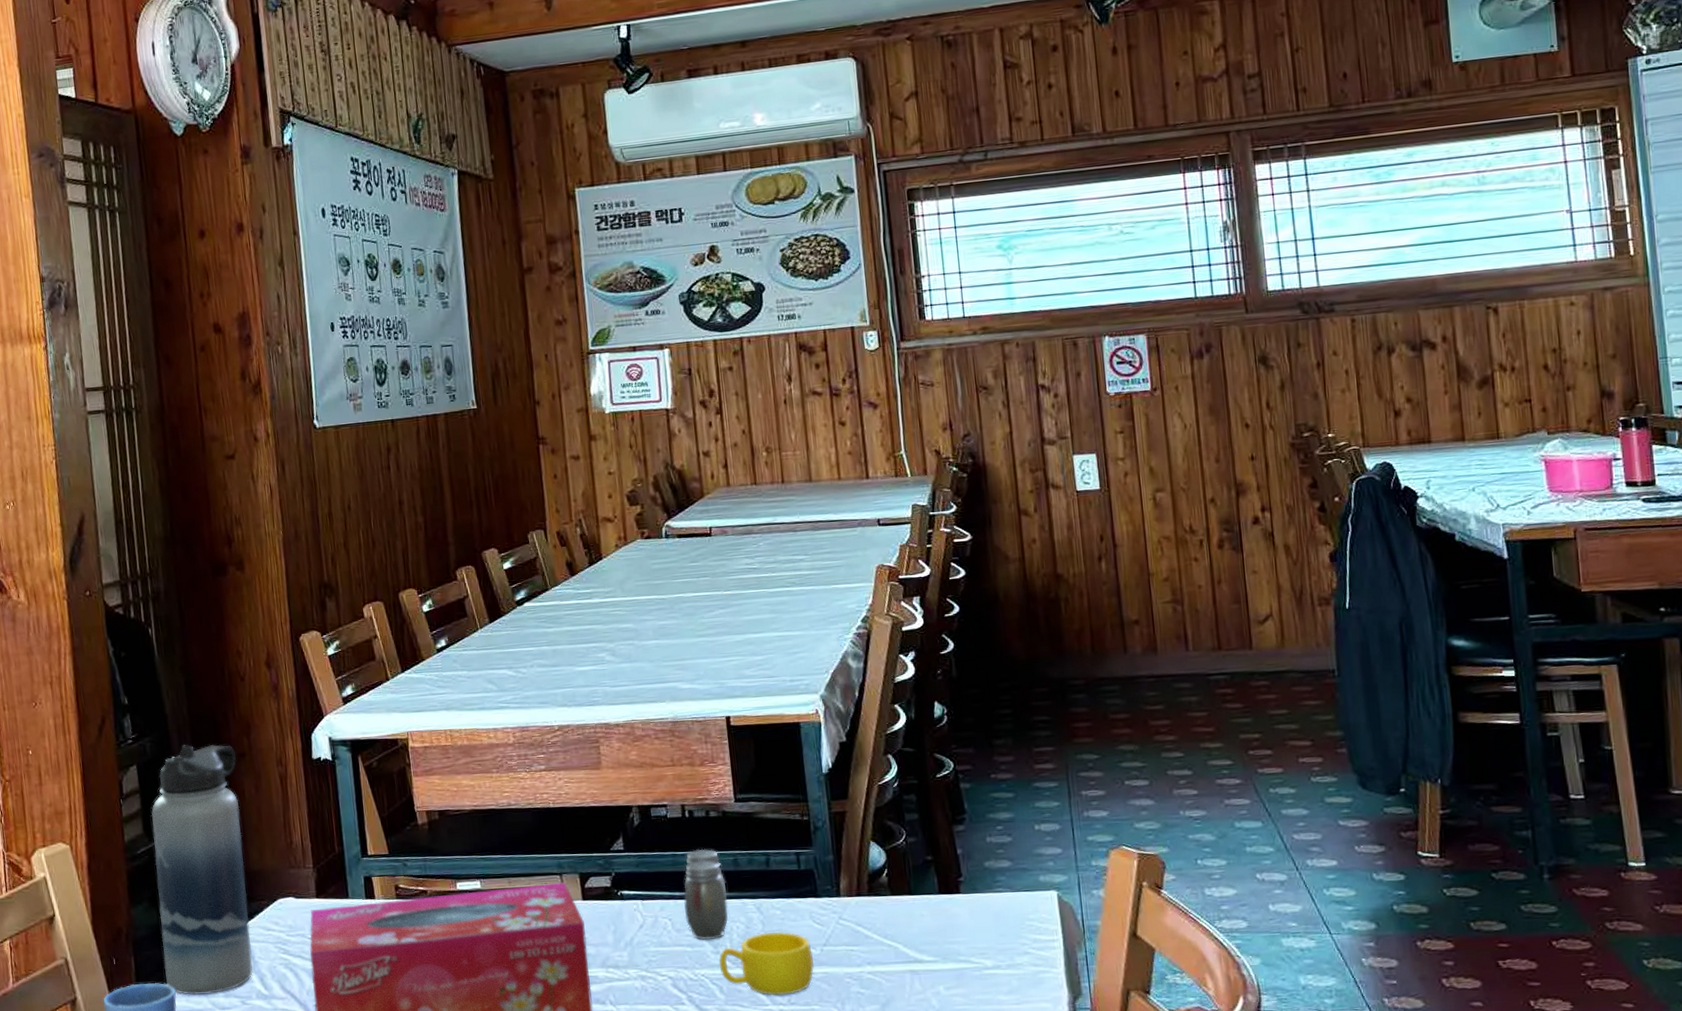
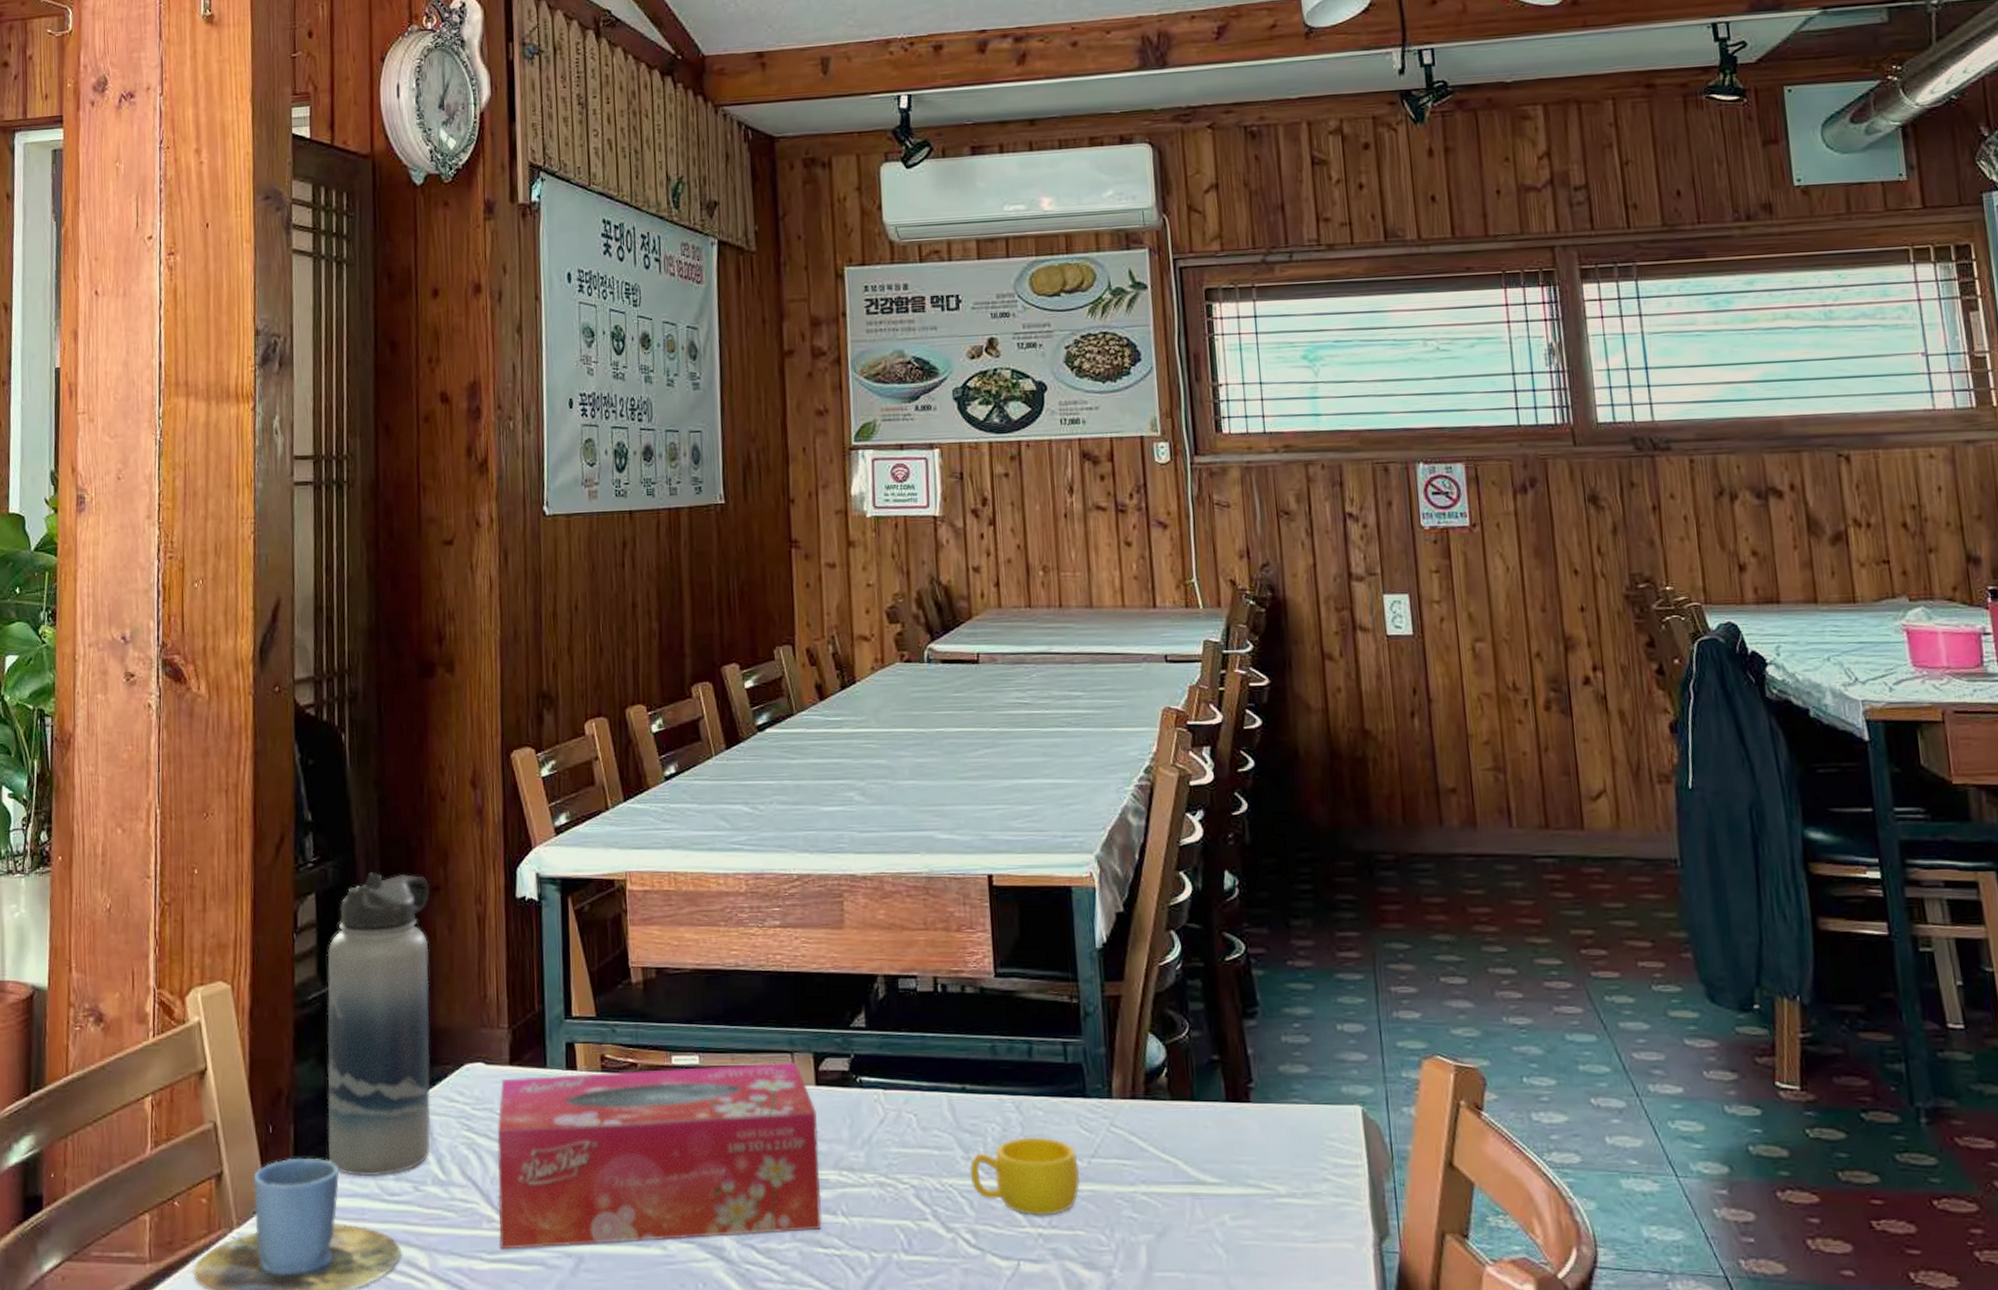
salt and pepper shaker: present [684,848,729,940] -> none [932,1031,983,1142]

